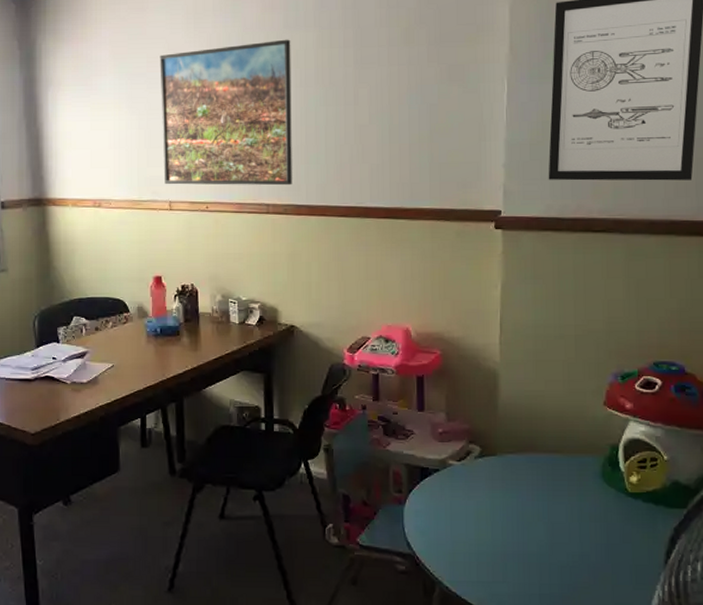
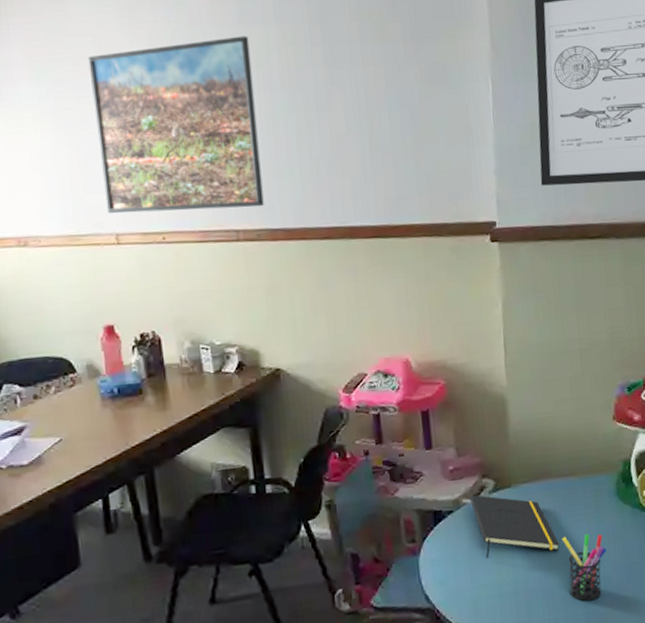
notepad: none [455,457,540,520] -> present [469,494,560,558]
pen holder: none [542,509,587,573] -> present [561,533,606,602]

